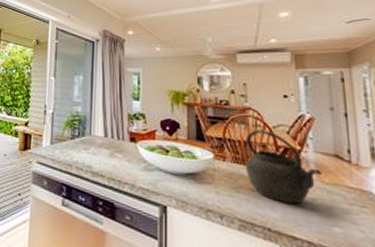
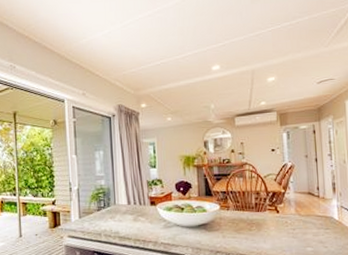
kettle: present [244,129,323,205] -> none [243,180,300,236]

